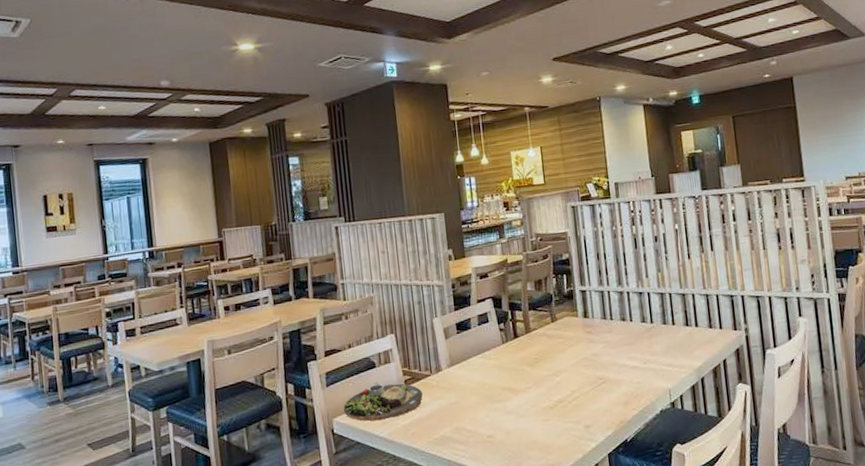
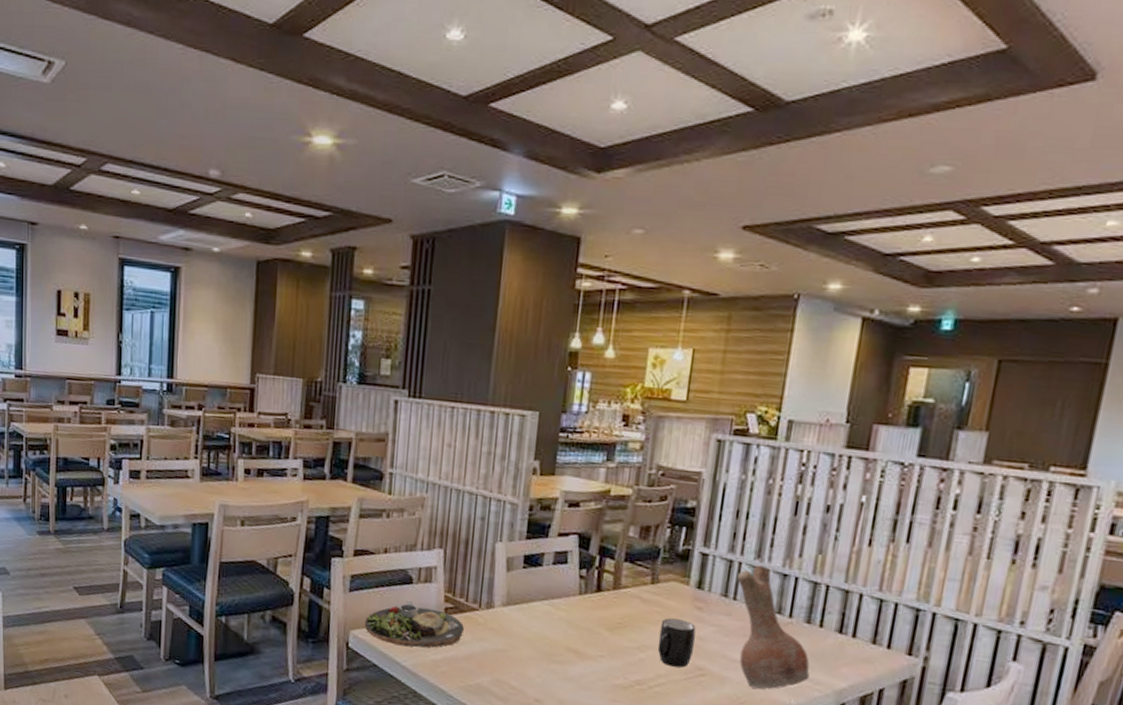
mug: none [565,344,593,382] -> present [657,618,696,668]
vase: none [609,289,675,383] -> present [737,565,810,690]

